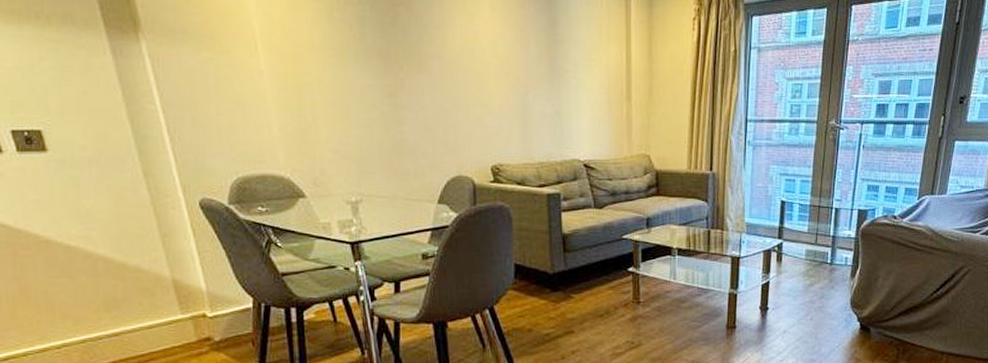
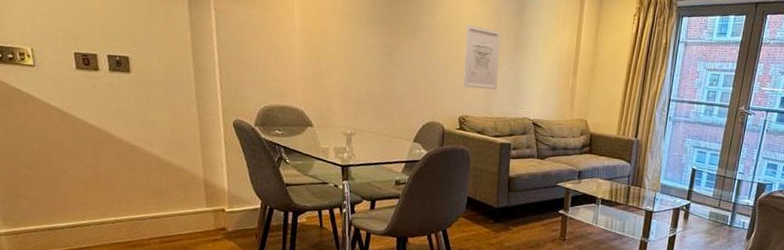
wall art: none [486,48,534,129] -> present [463,24,501,91]

